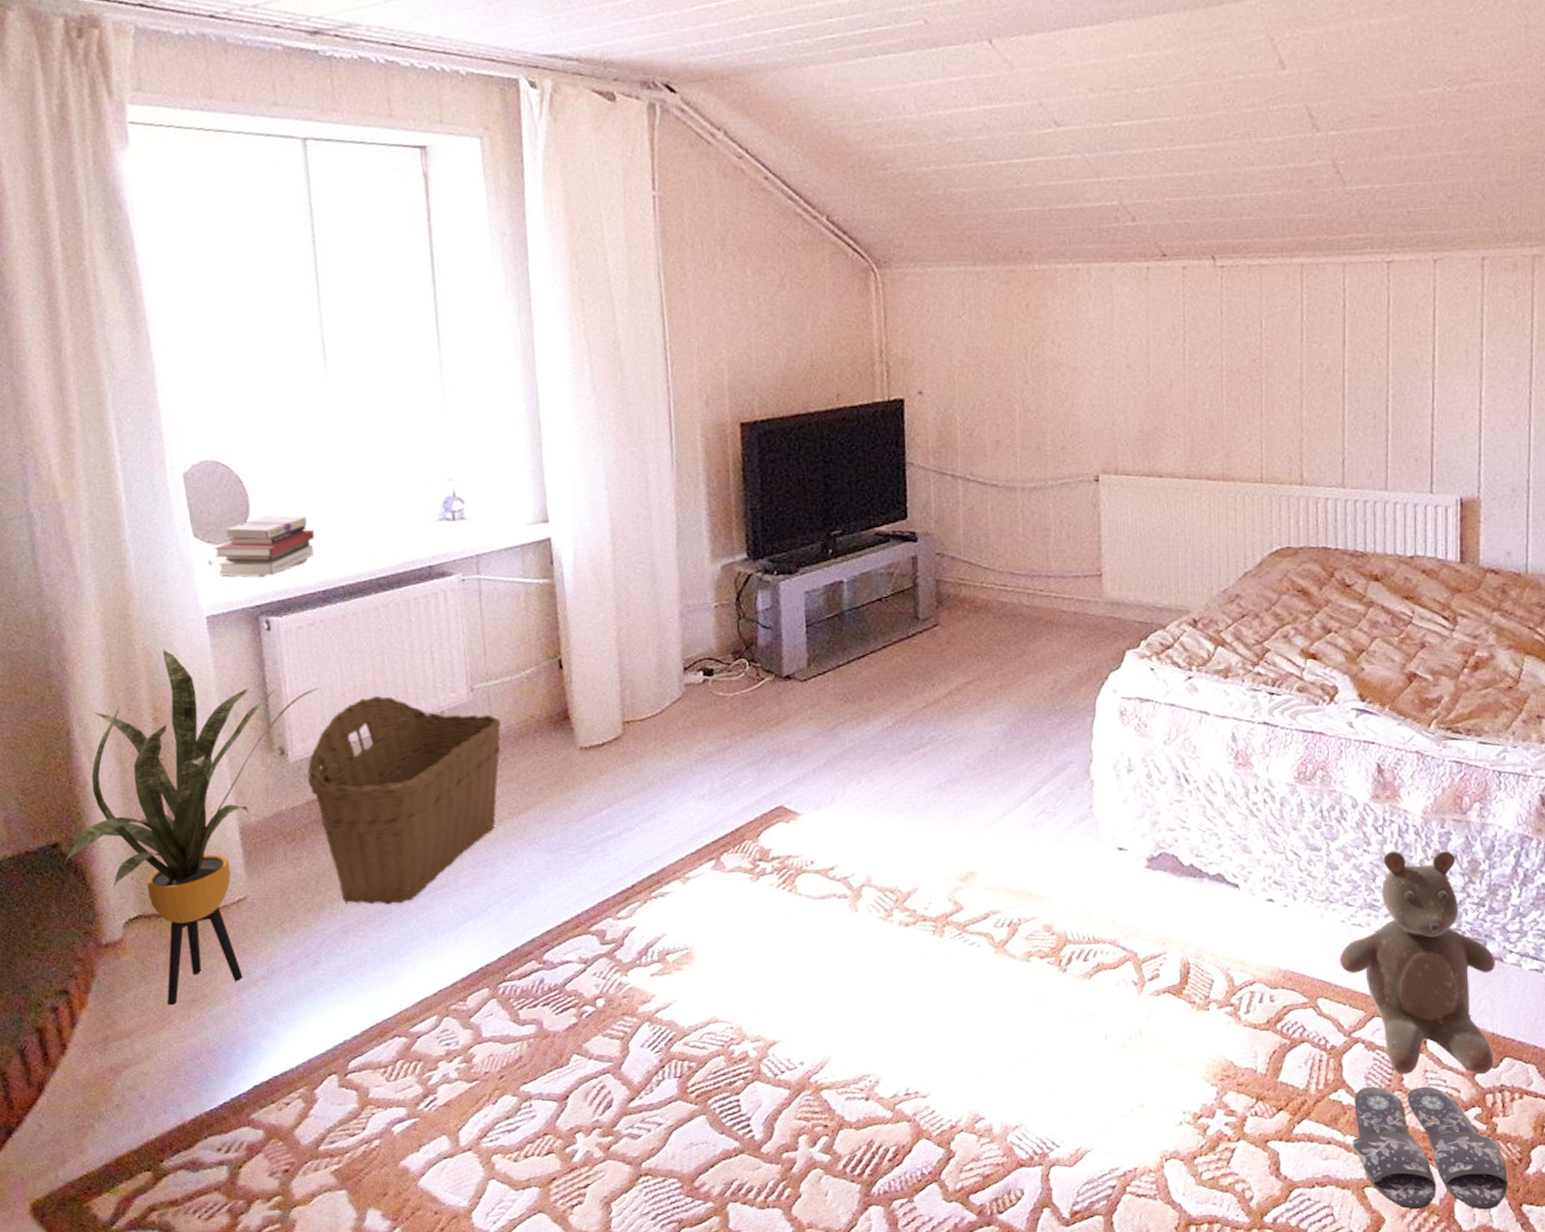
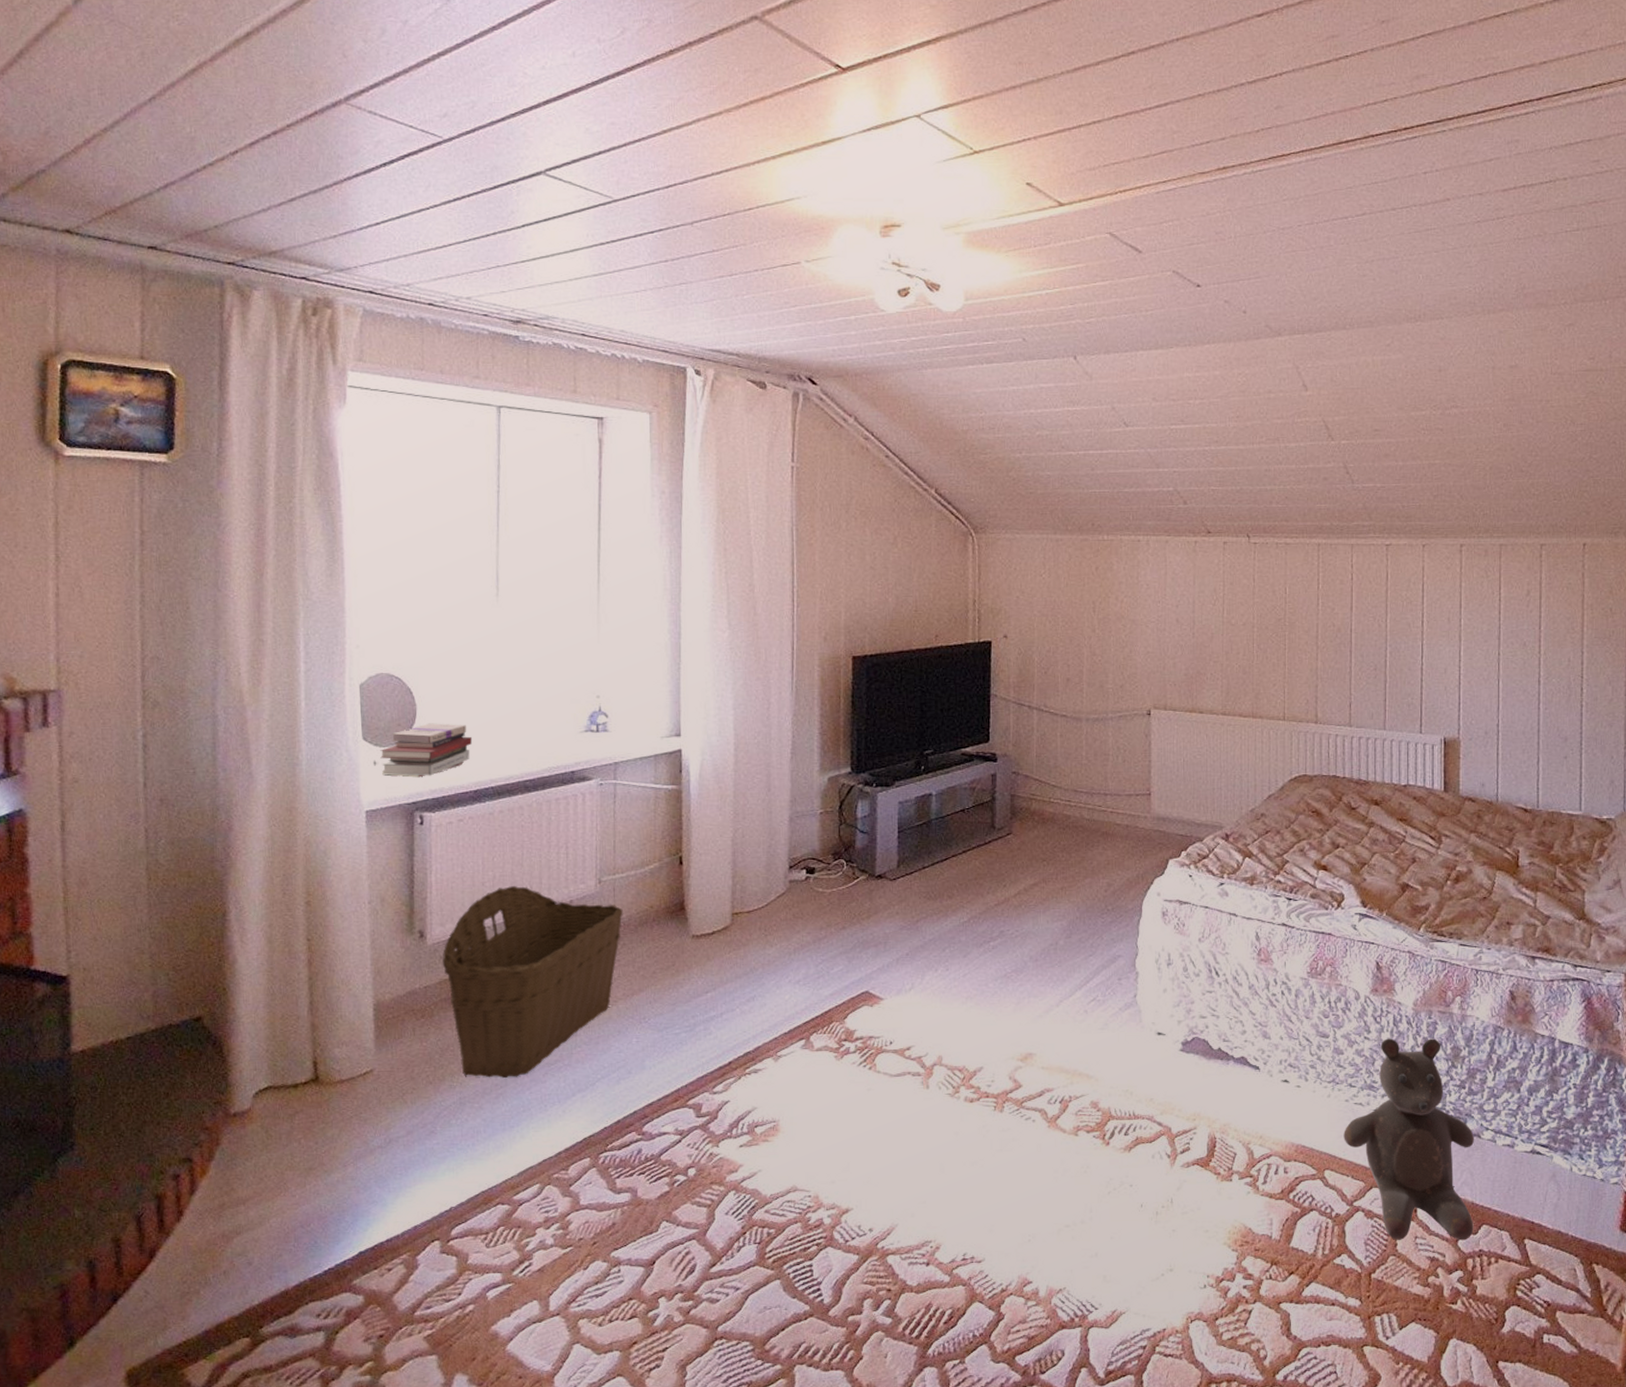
house plant: present [63,649,320,1006] -> none [203,840,462,1174]
slippers: present [1352,1086,1509,1210] -> none [1353,1251,1487,1367]

